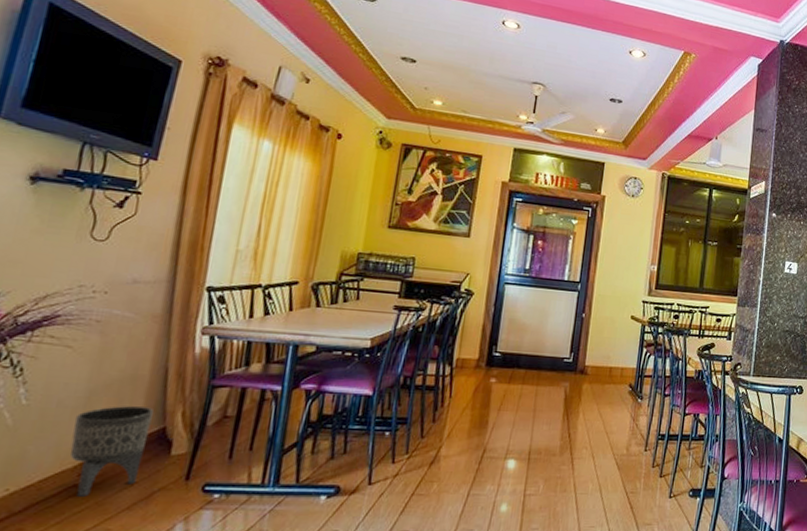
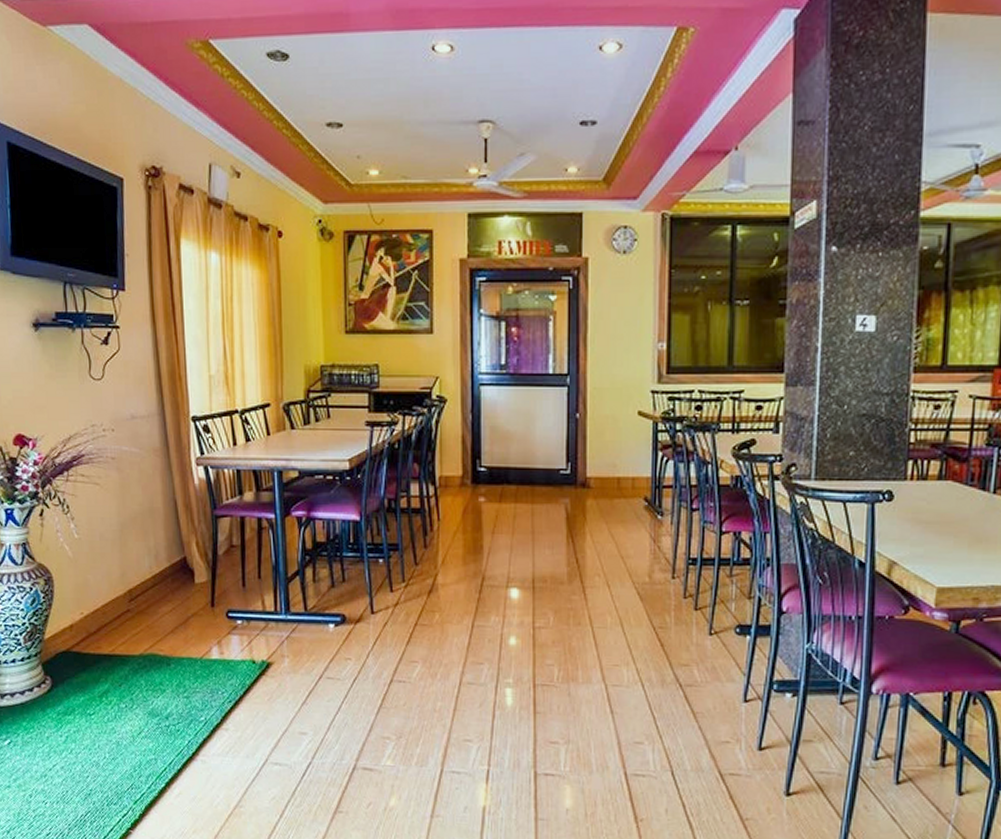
planter: present [69,406,153,497] -> none [115,538,174,621]

